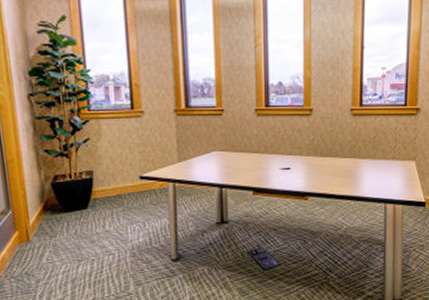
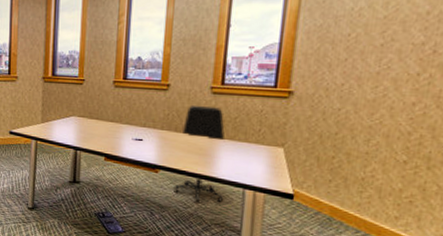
office chair: none [324,128,368,223] -> present [173,105,225,202]

